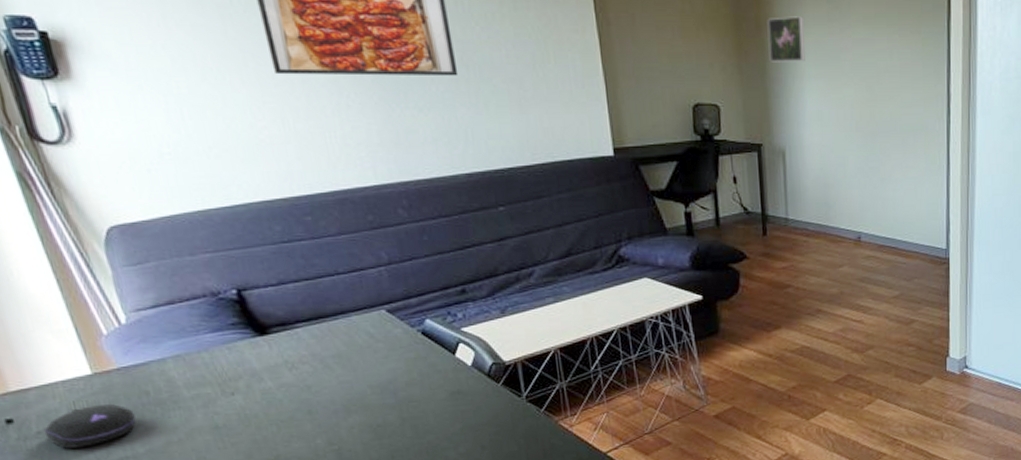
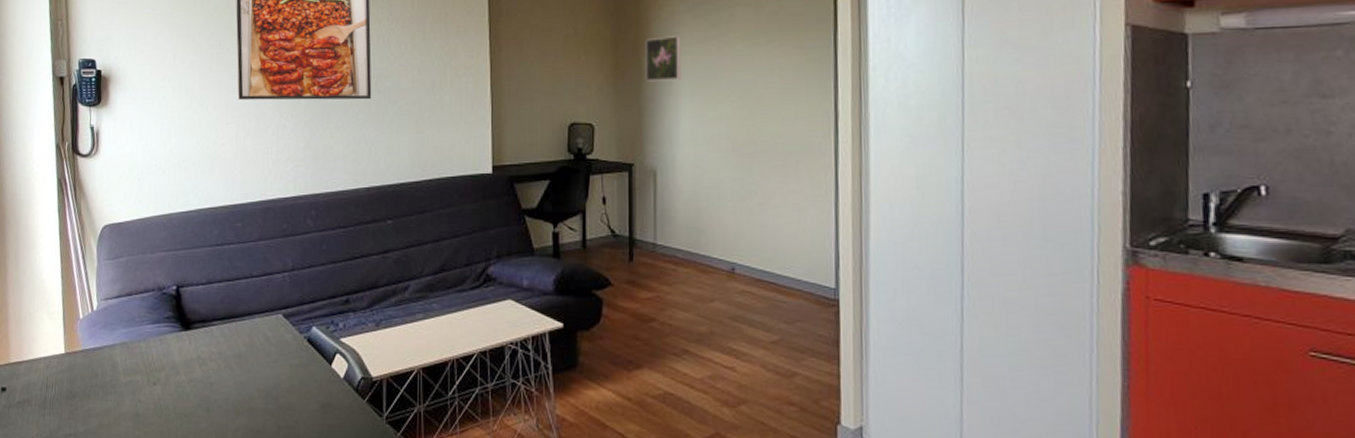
computer mouse: present [43,404,136,449] -> none [22,382,84,421]

